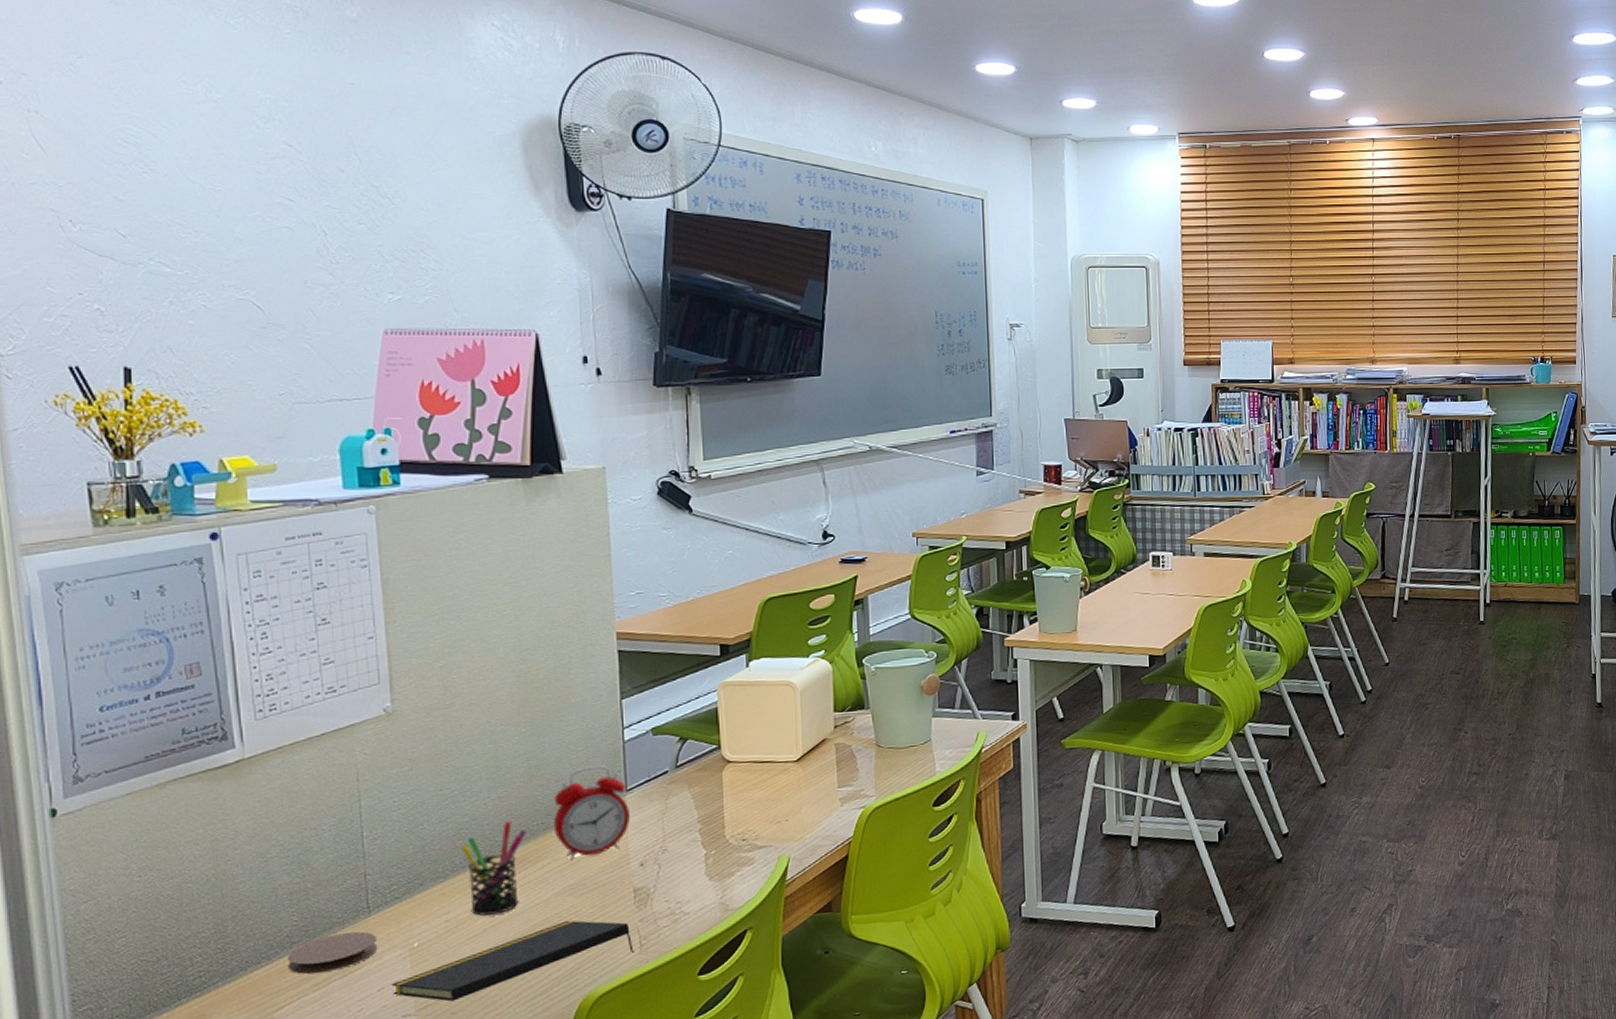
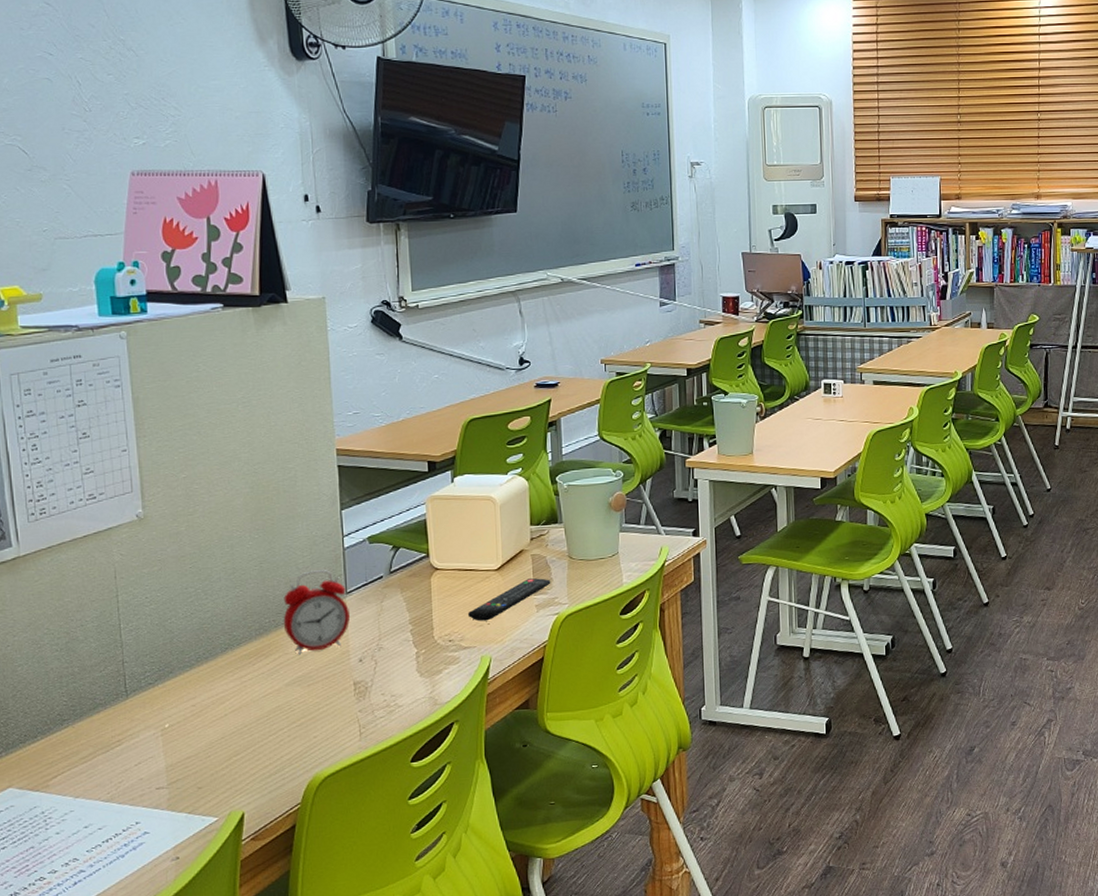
coaster: present [287,931,378,975] -> none [59,712,135,749]
notepad: present [392,920,634,1002] -> none [147,708,354,777]
pen holder: present [461,821,526,916] -> none [204,618,260,702]
remote control: none [764,769,857,818] -> present [468,578,551,621]

